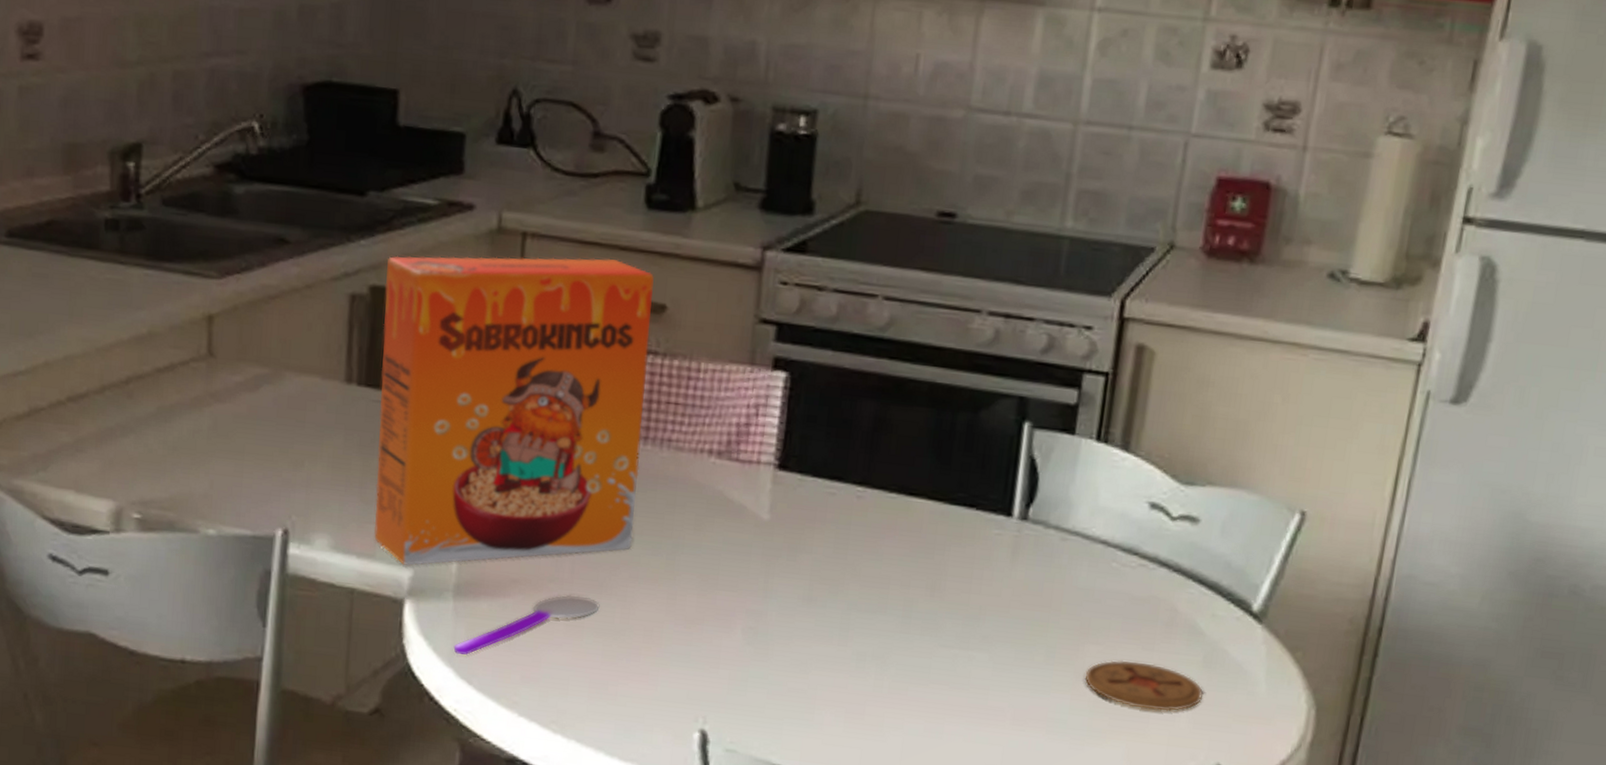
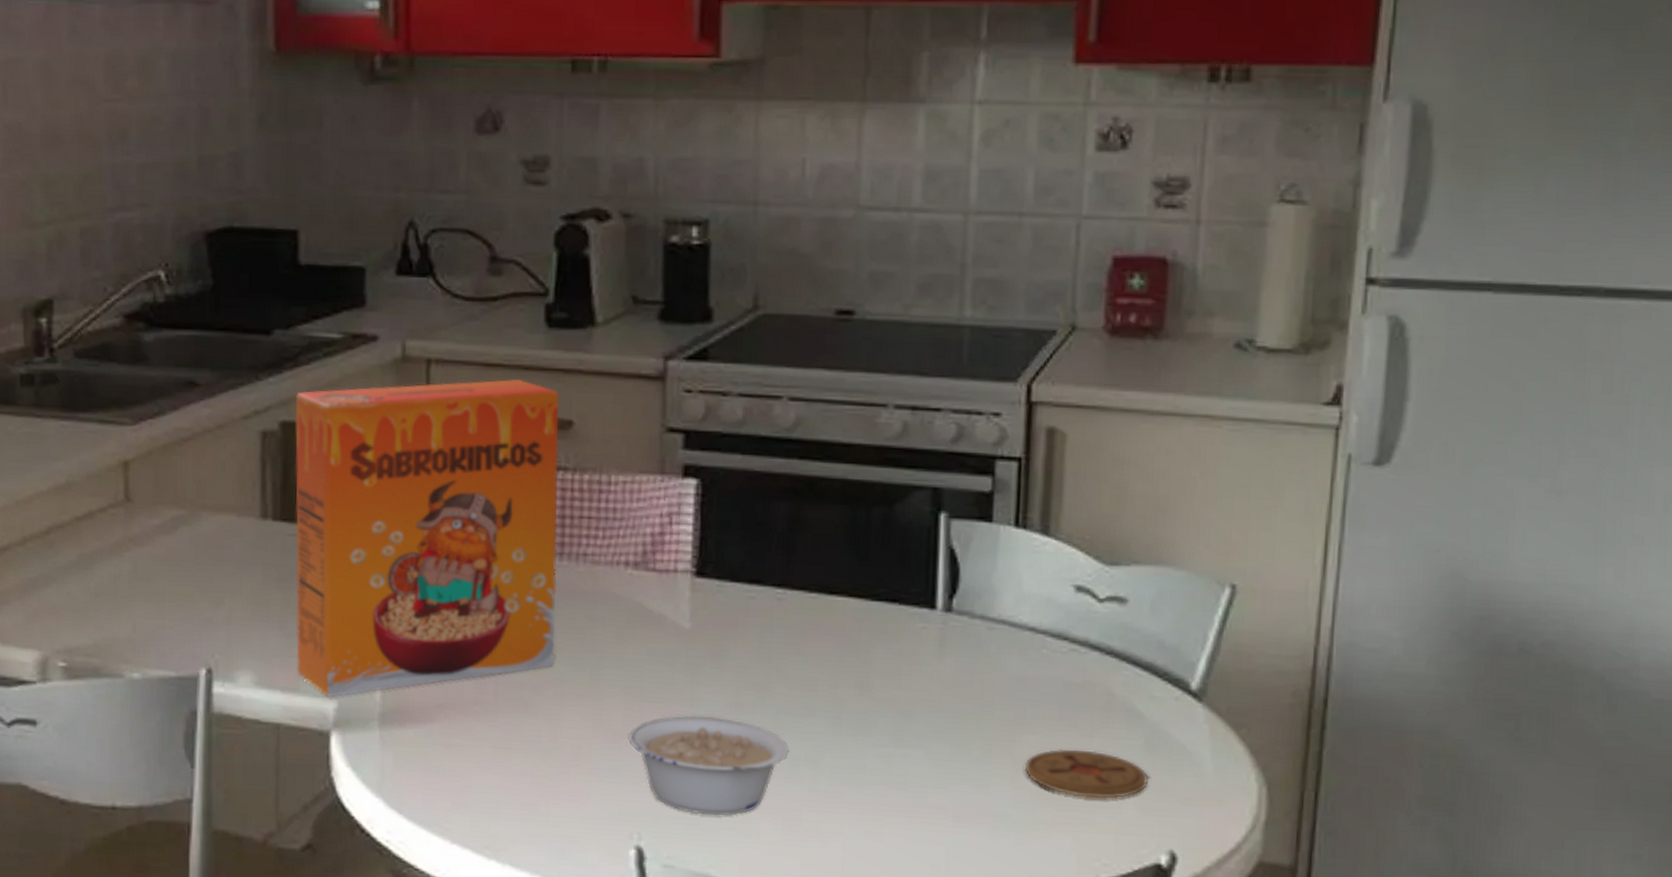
spoon: present [453,595,600,656] -> none [382,716,526,785]
legume: none [699,605,858,706] -> present [627,716,790,816]

